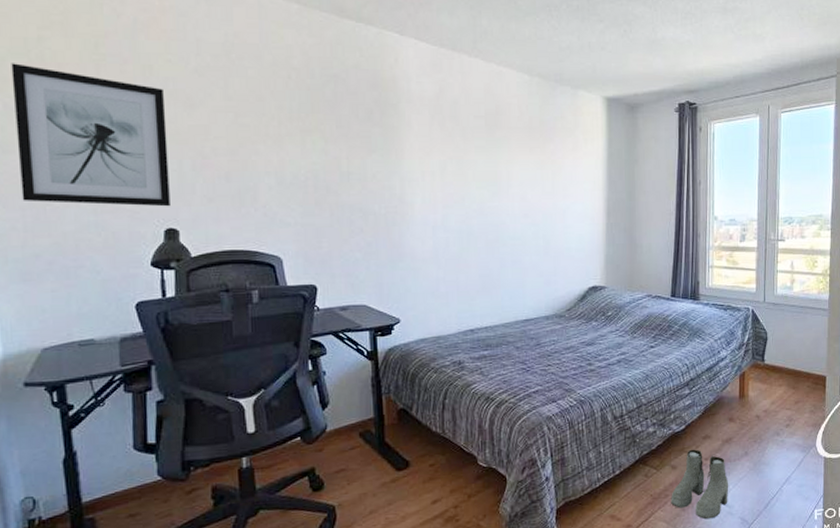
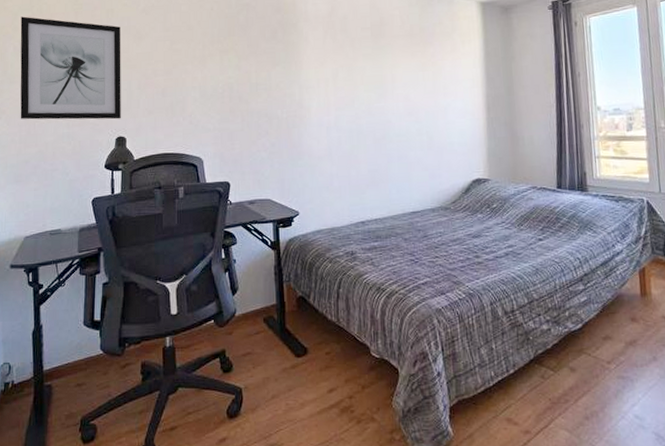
boots: present [671,449,729,520] -> none [572,350,638,432]

